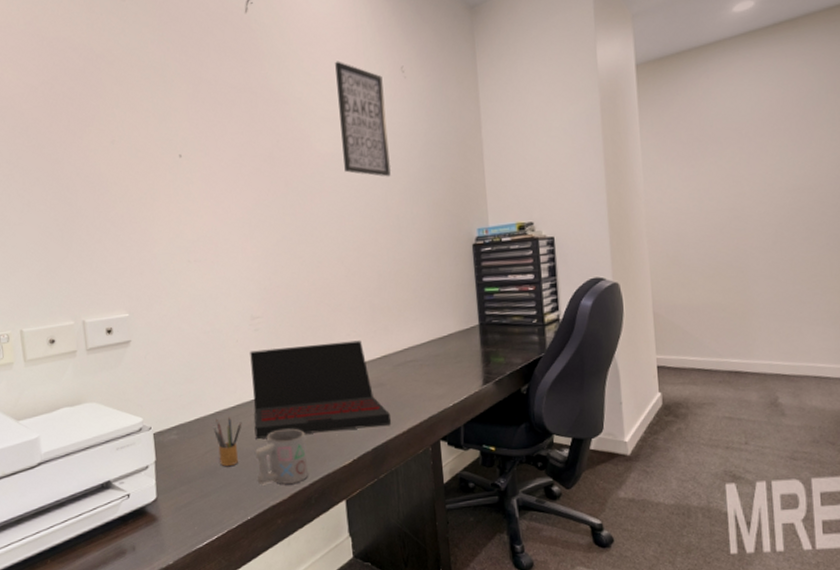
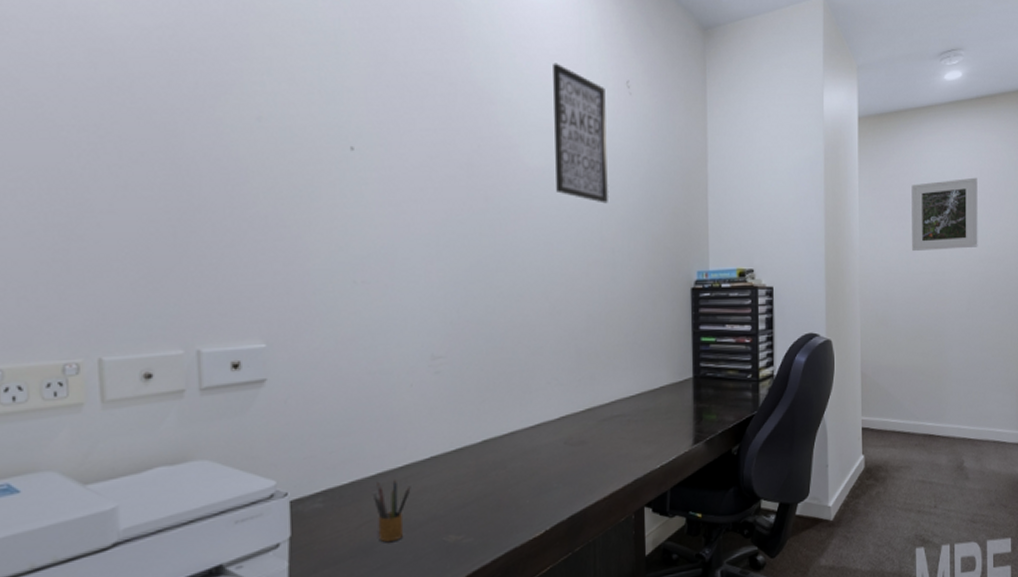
laptop: present [250,340,391,439] -> none [426,390,591,507]
mug: present [254,428,308,484] -> none [424,493,490,563]
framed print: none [700,106,784,189] -> present [911,177,978,251]

